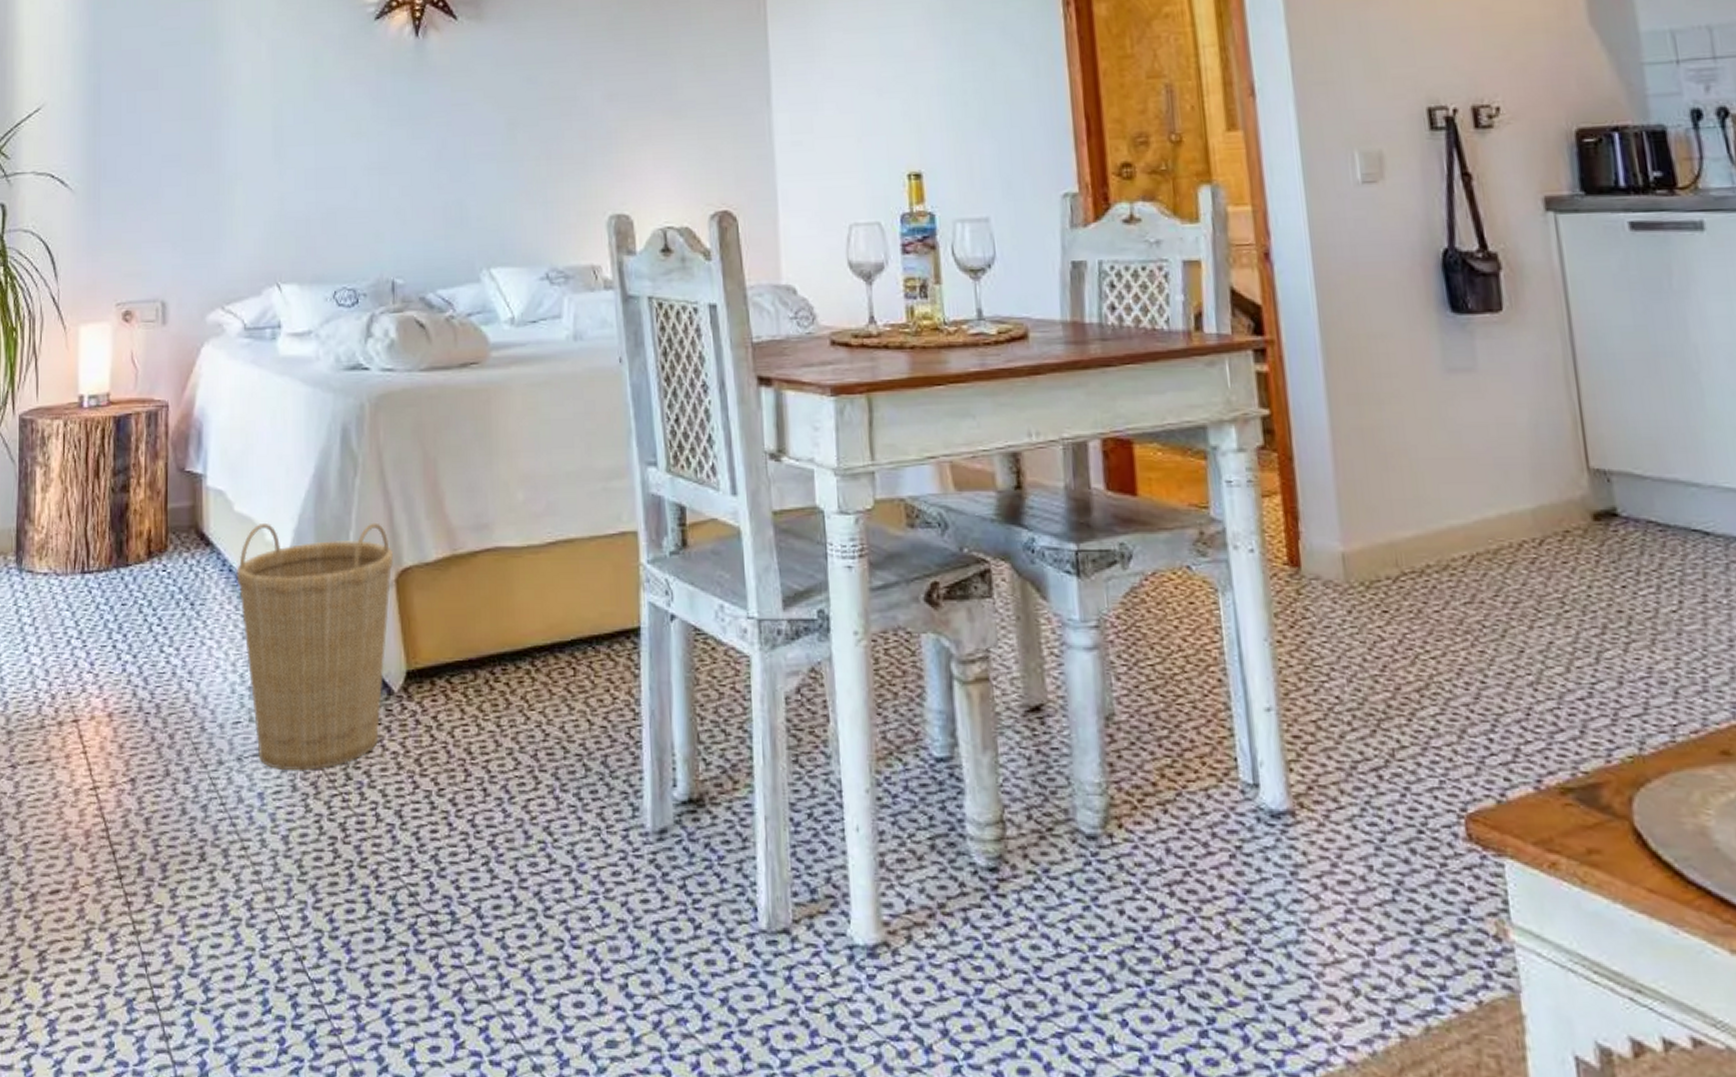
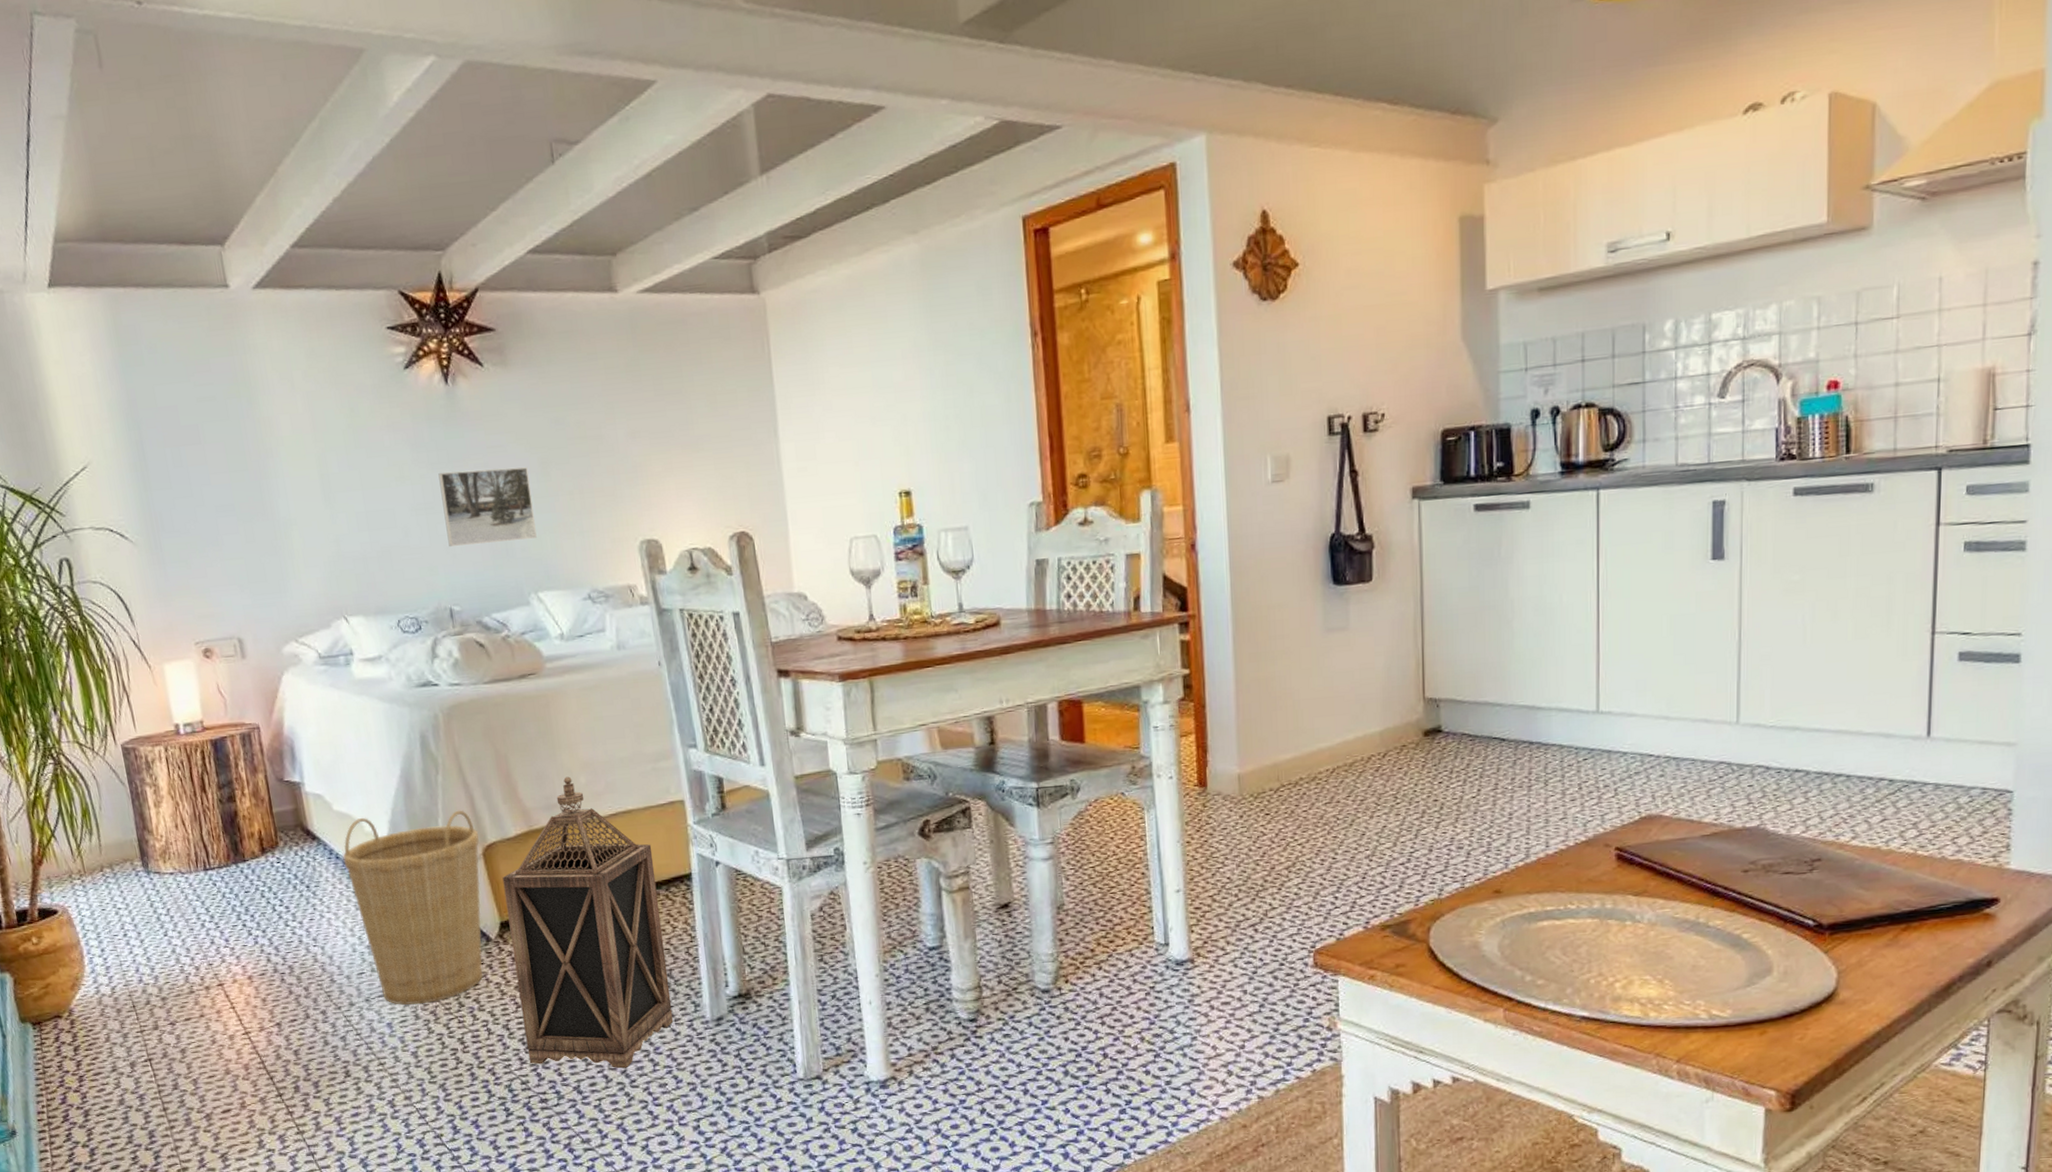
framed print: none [397,127,495,211] -> present [438,467,537,546]
lantern: none [415,491,605,889] -> present [502,776,674,1069]

